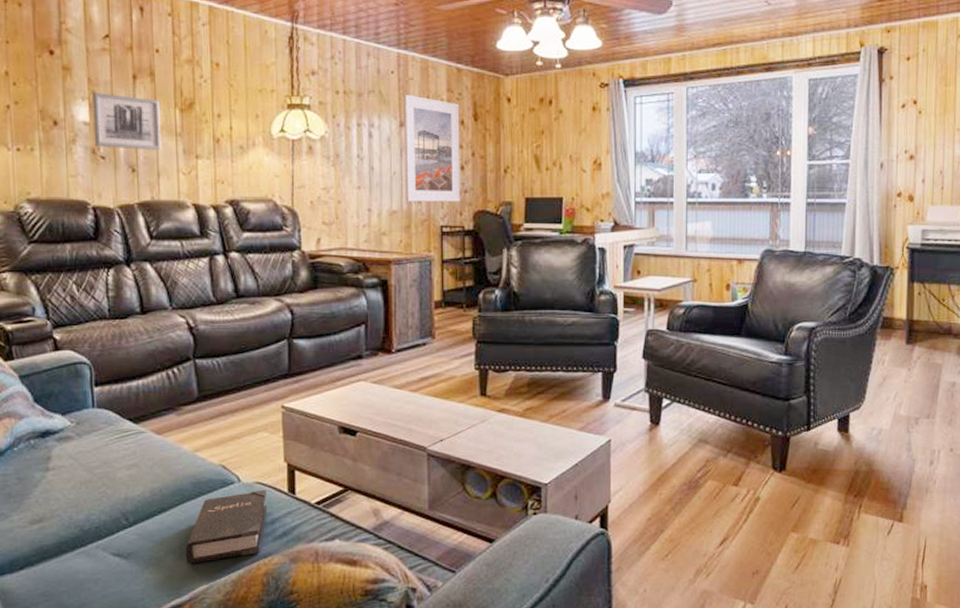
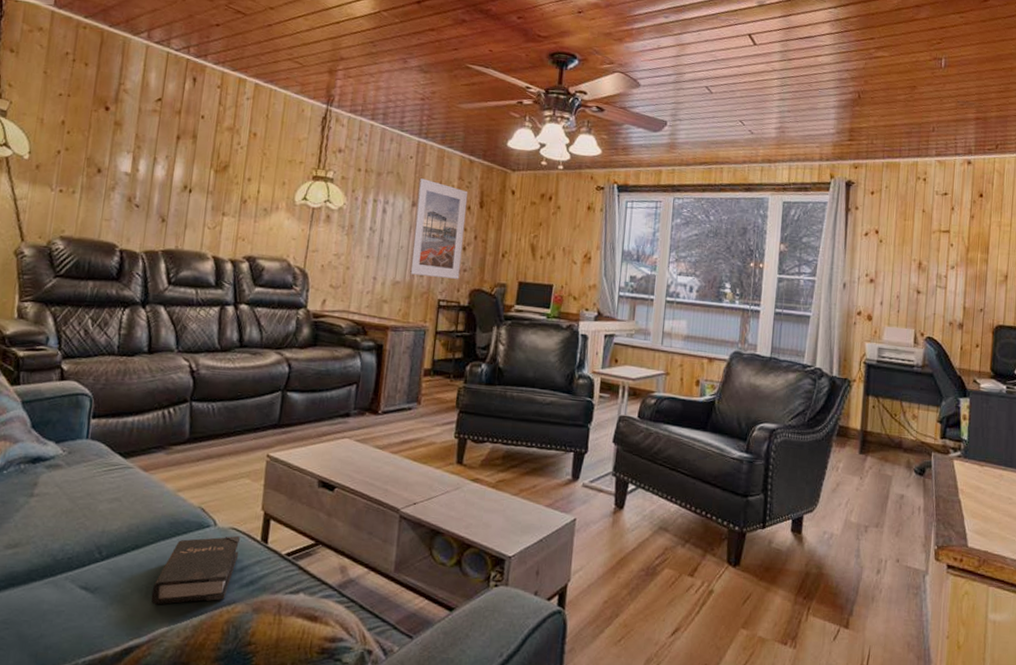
wall art: present [92,93,162,151] -> none [131,147,197,206]

